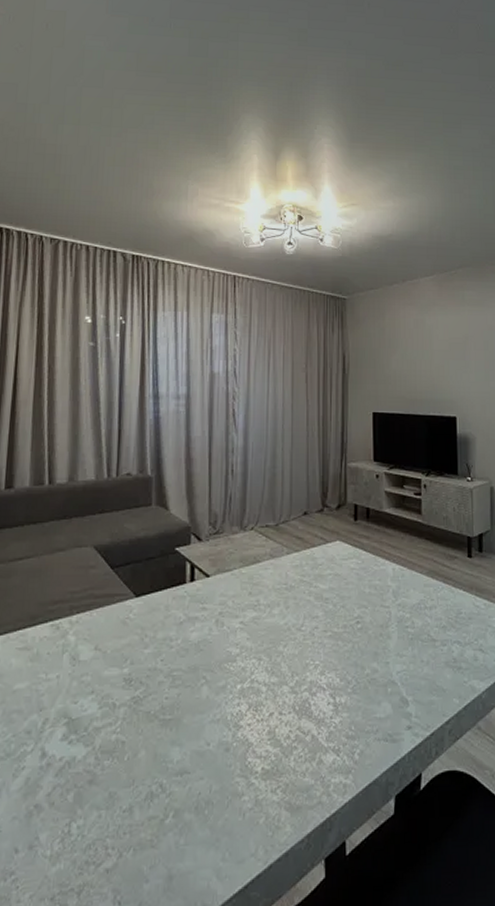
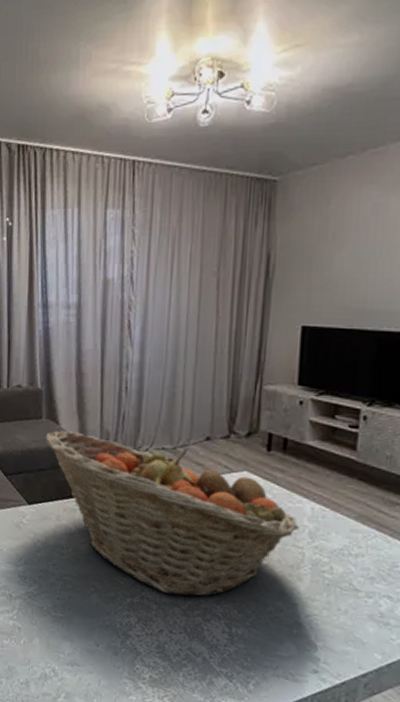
fruit basket: none [154,516,385,674] -> present [45,430,299,597]

